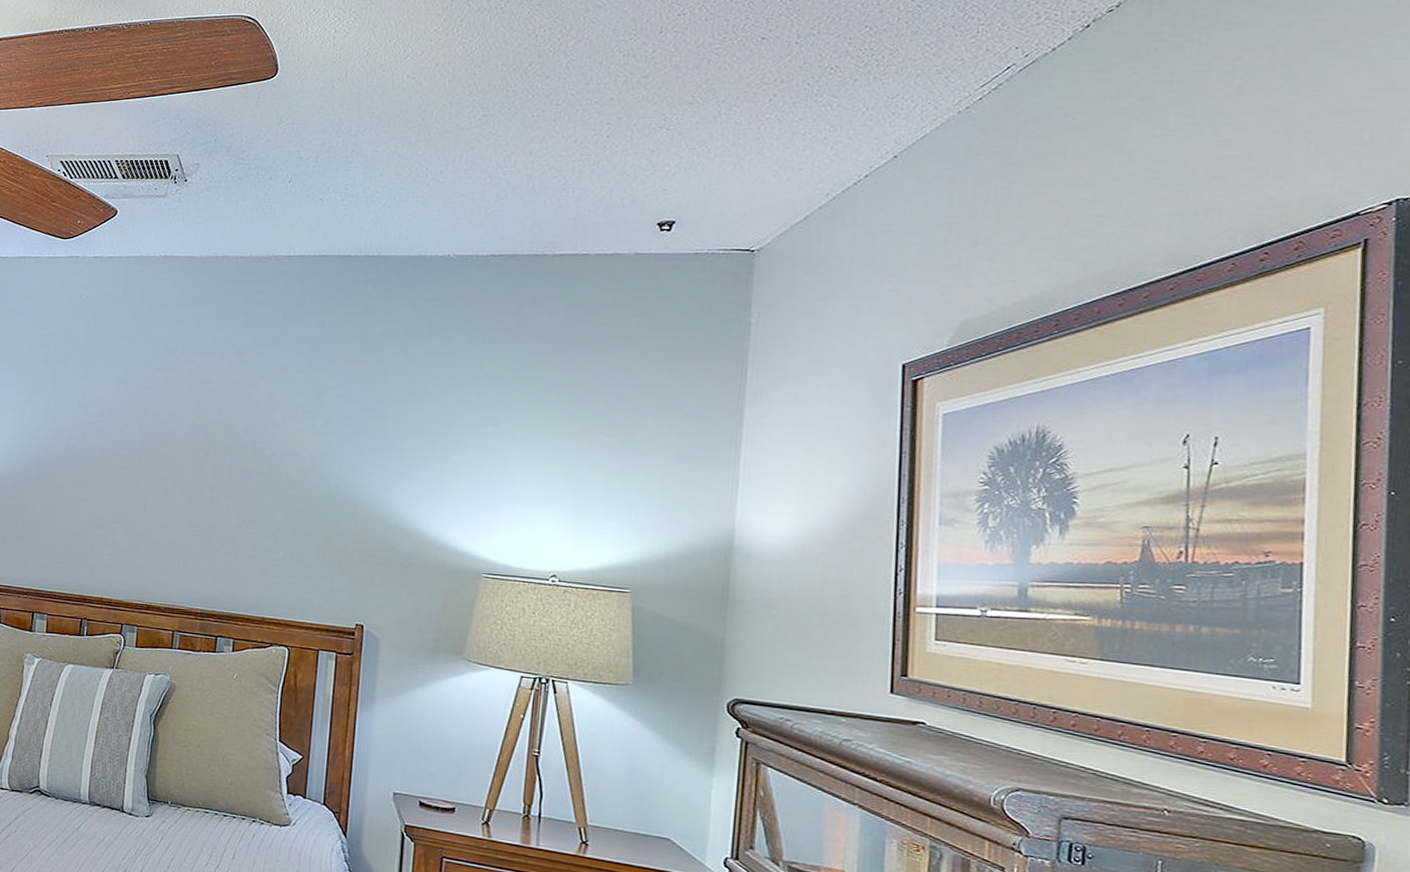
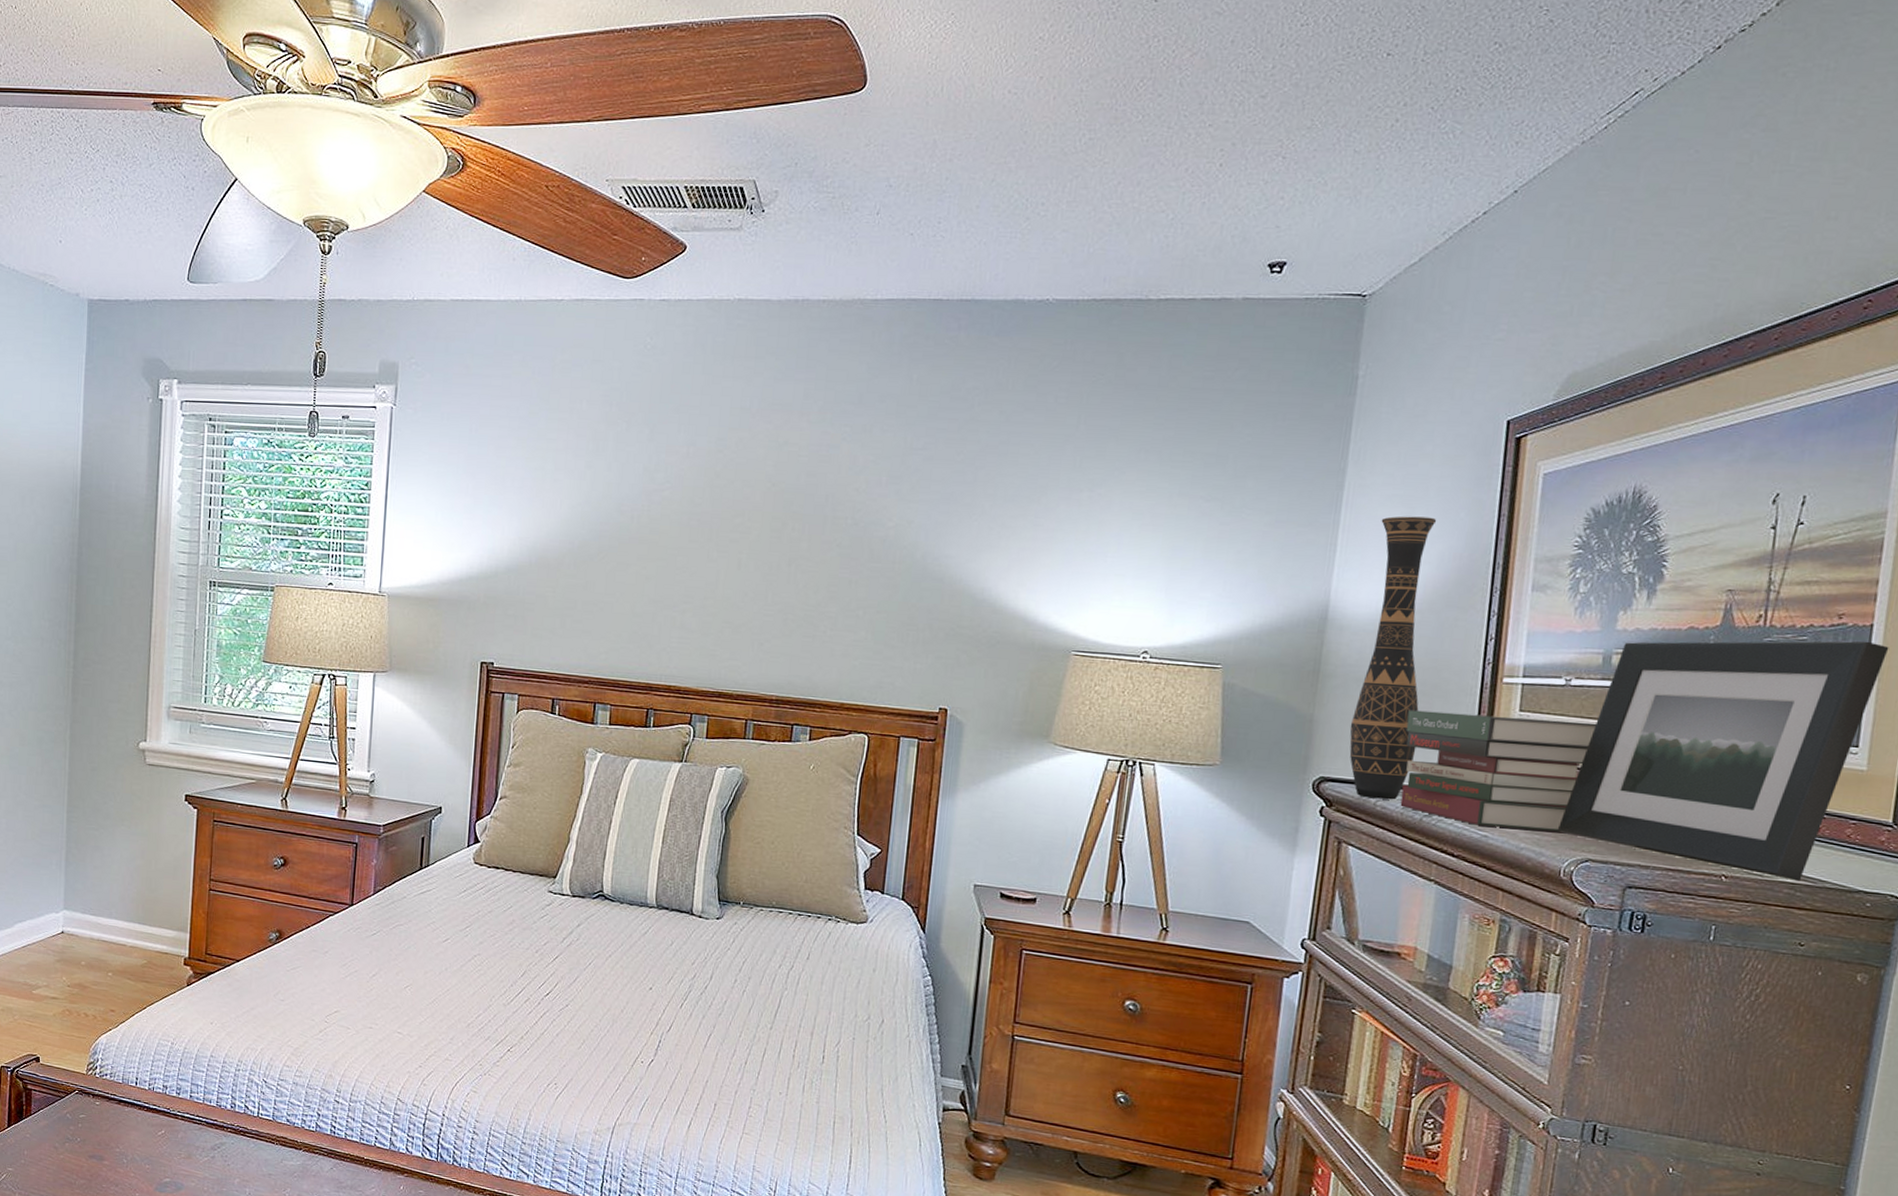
decorative vase: none [762,452,838,724] -> present [1349,516,1437,800]
books: none [818,636,1017,760] -> present [1400,710,1597,832]
picture frame: none [983,575,1323,818] -> present [1557,641,1889,881]

